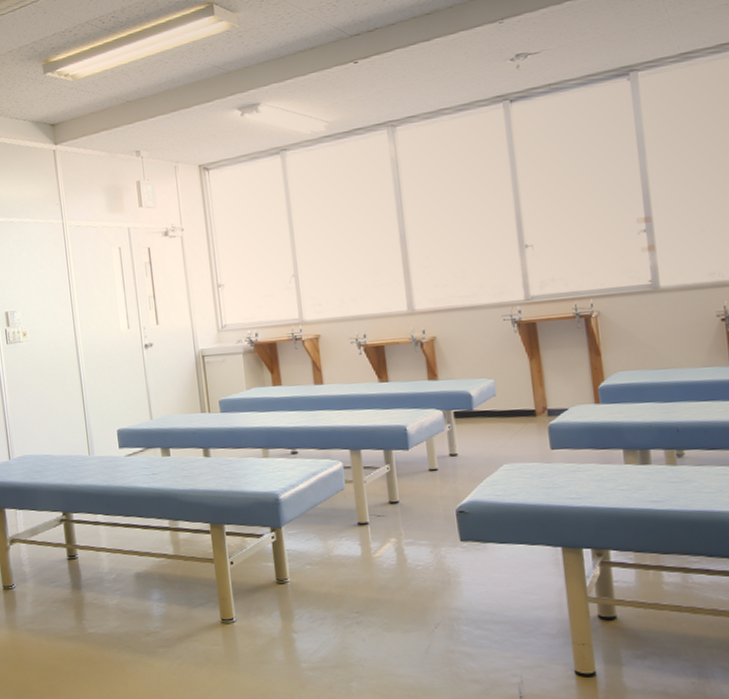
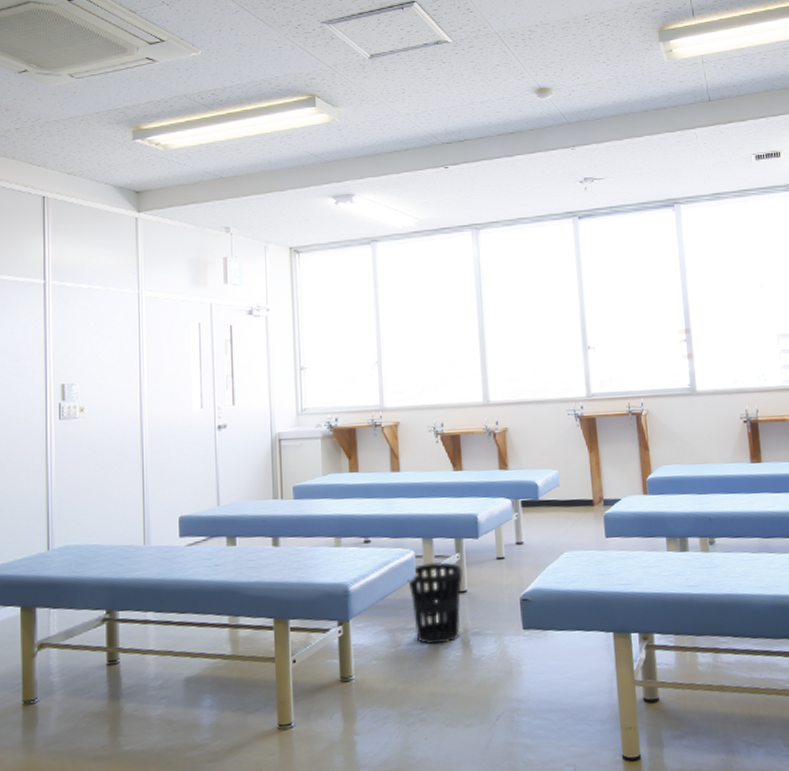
wastebasket: none [337,472,394,553] -> present [408,561,463,645]

